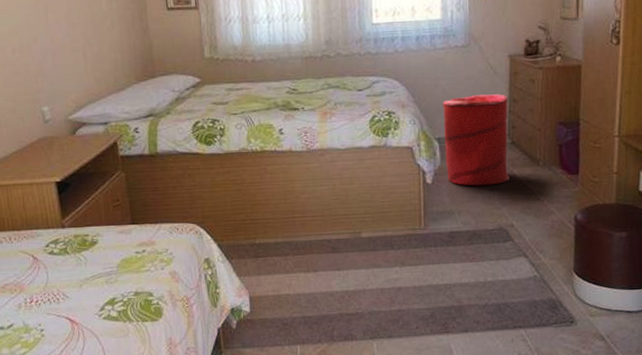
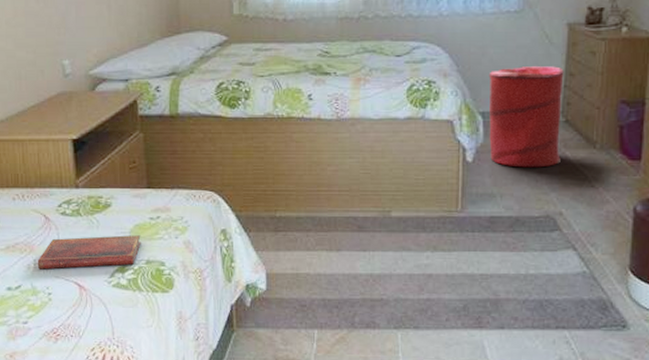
diary: none [28,269,129,308] -> present [37,235,141,270]

